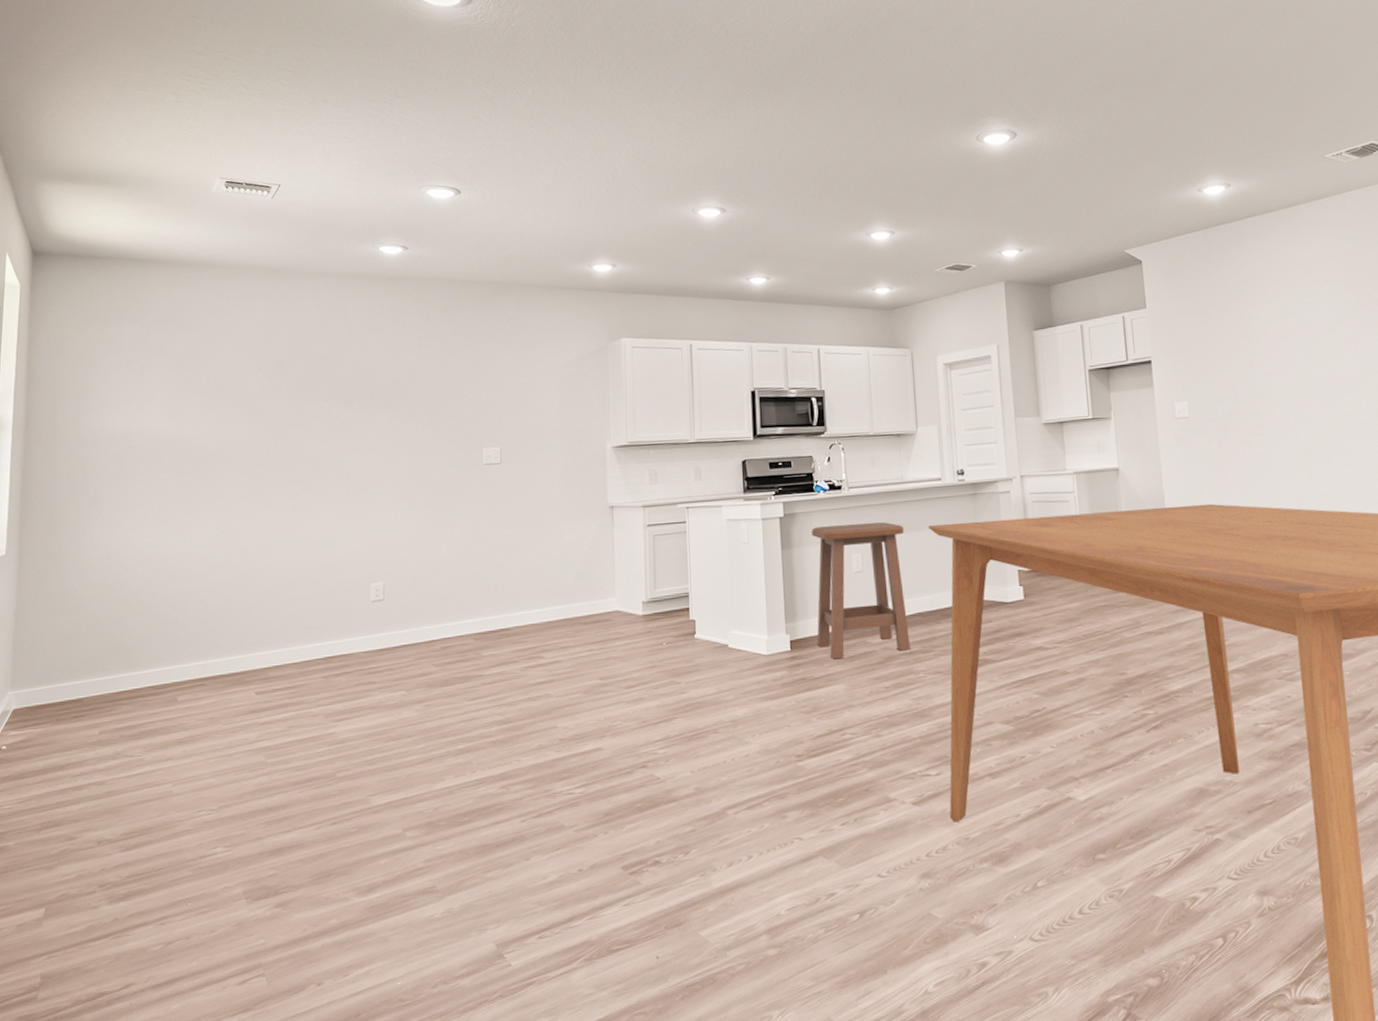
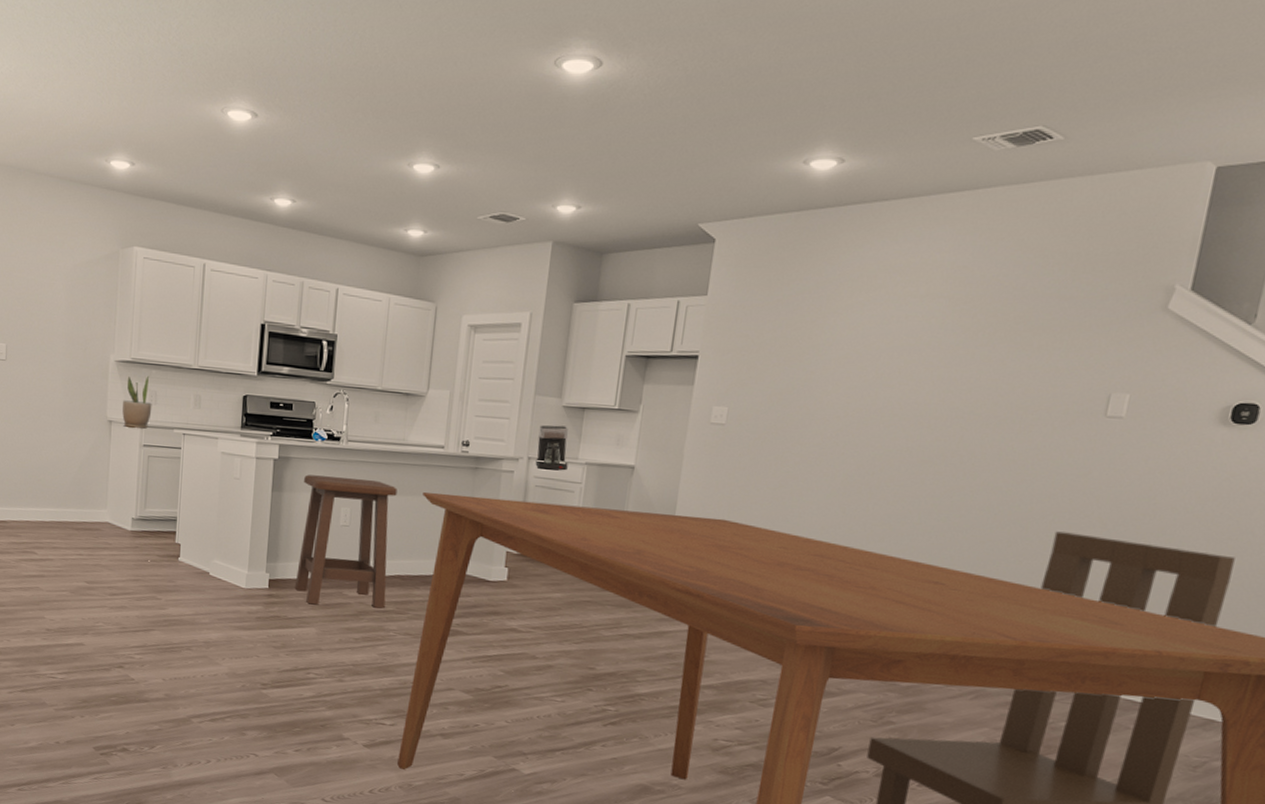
potted plant: none [623,456,653,510] -> present [122,375,152,429]
coffee maker: none [1025,441,1059,485] -> present [535,425,568,470]

